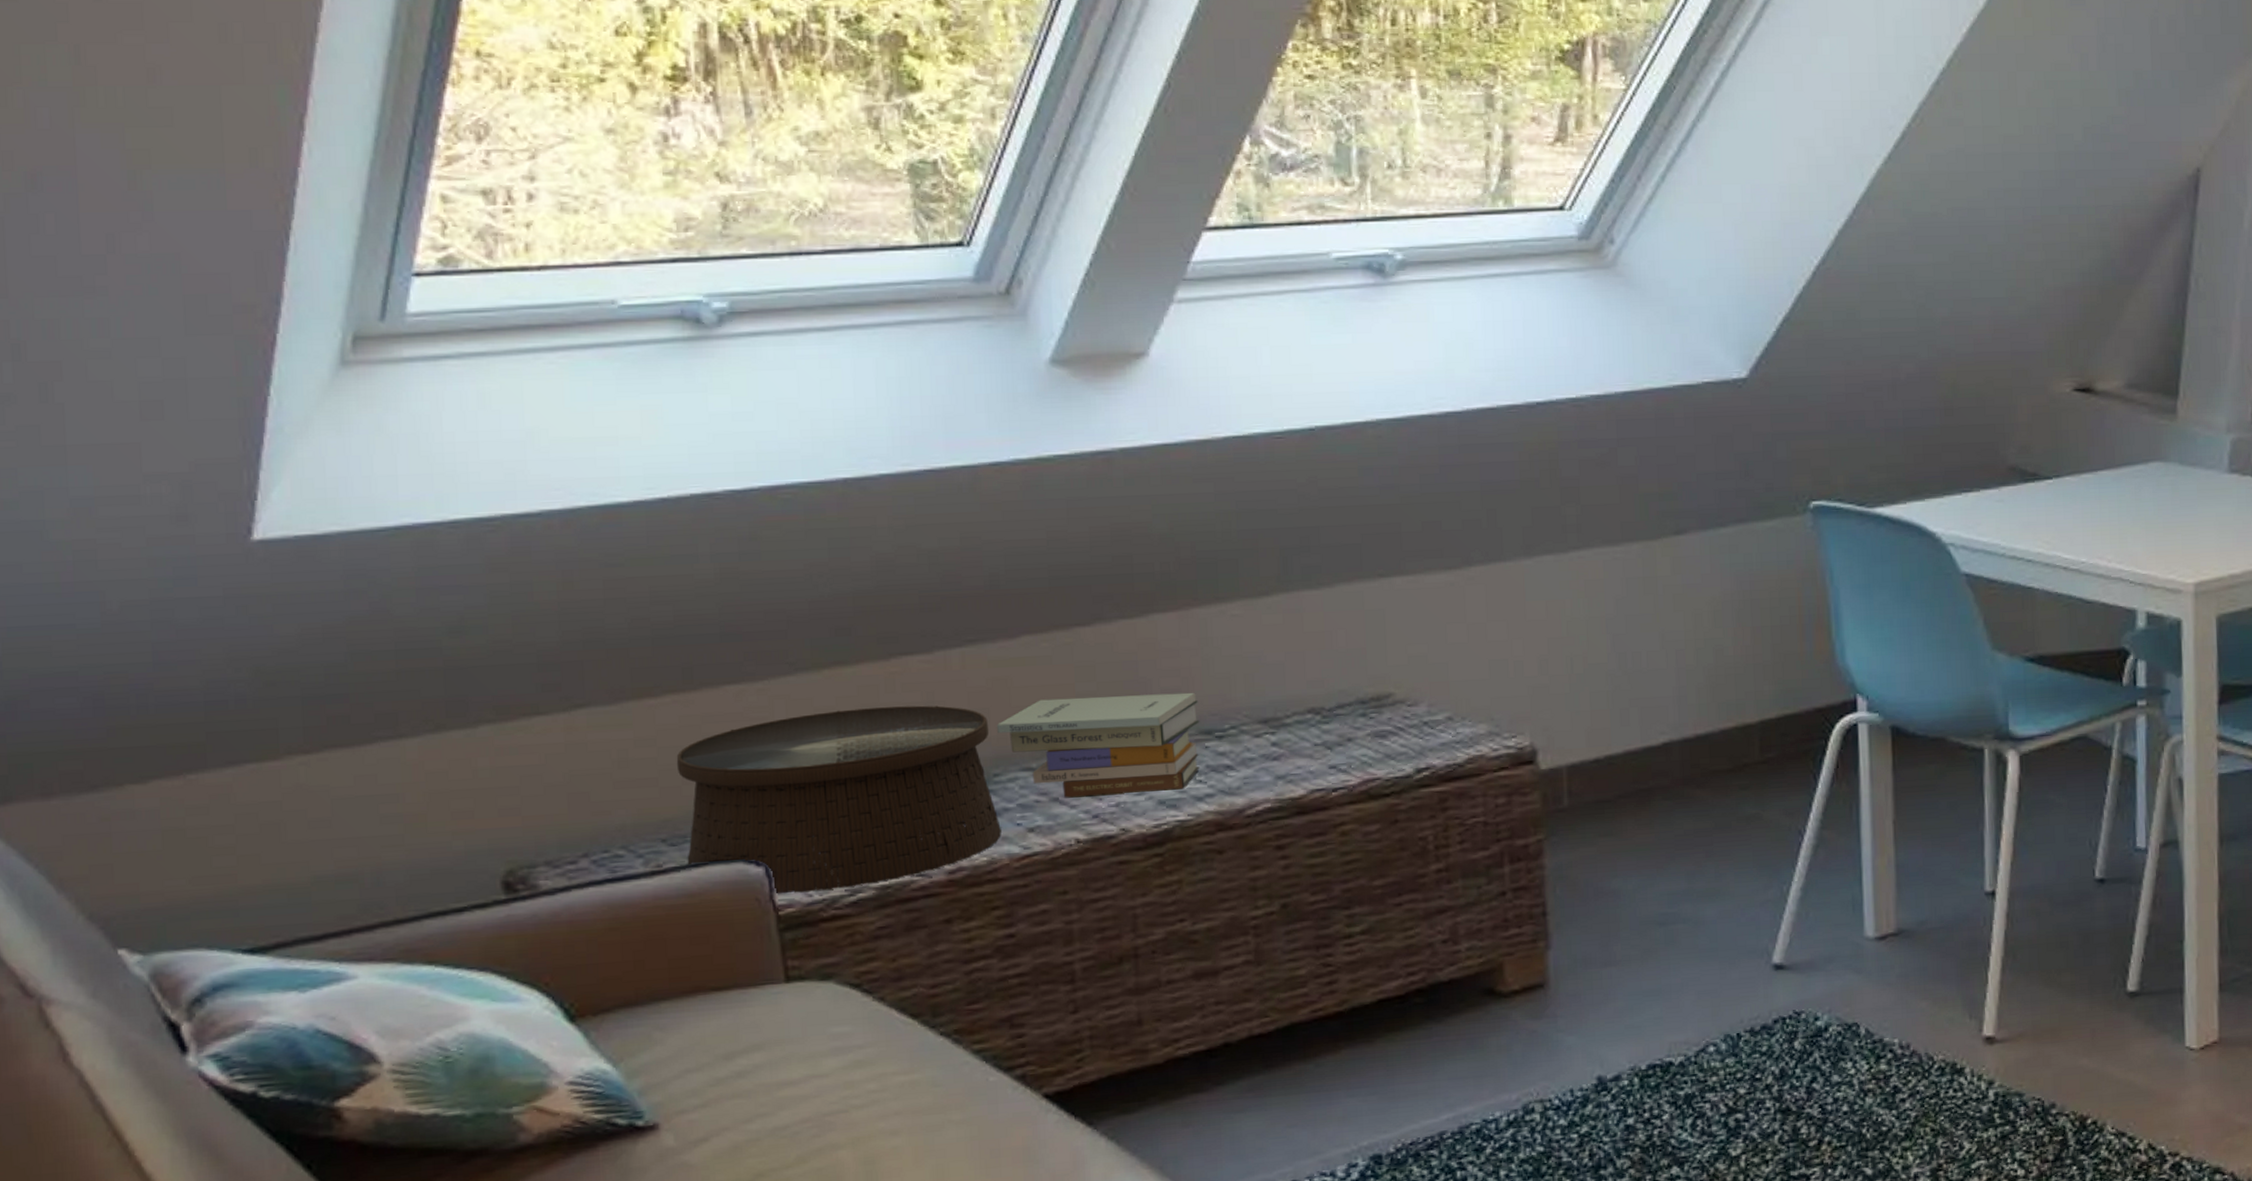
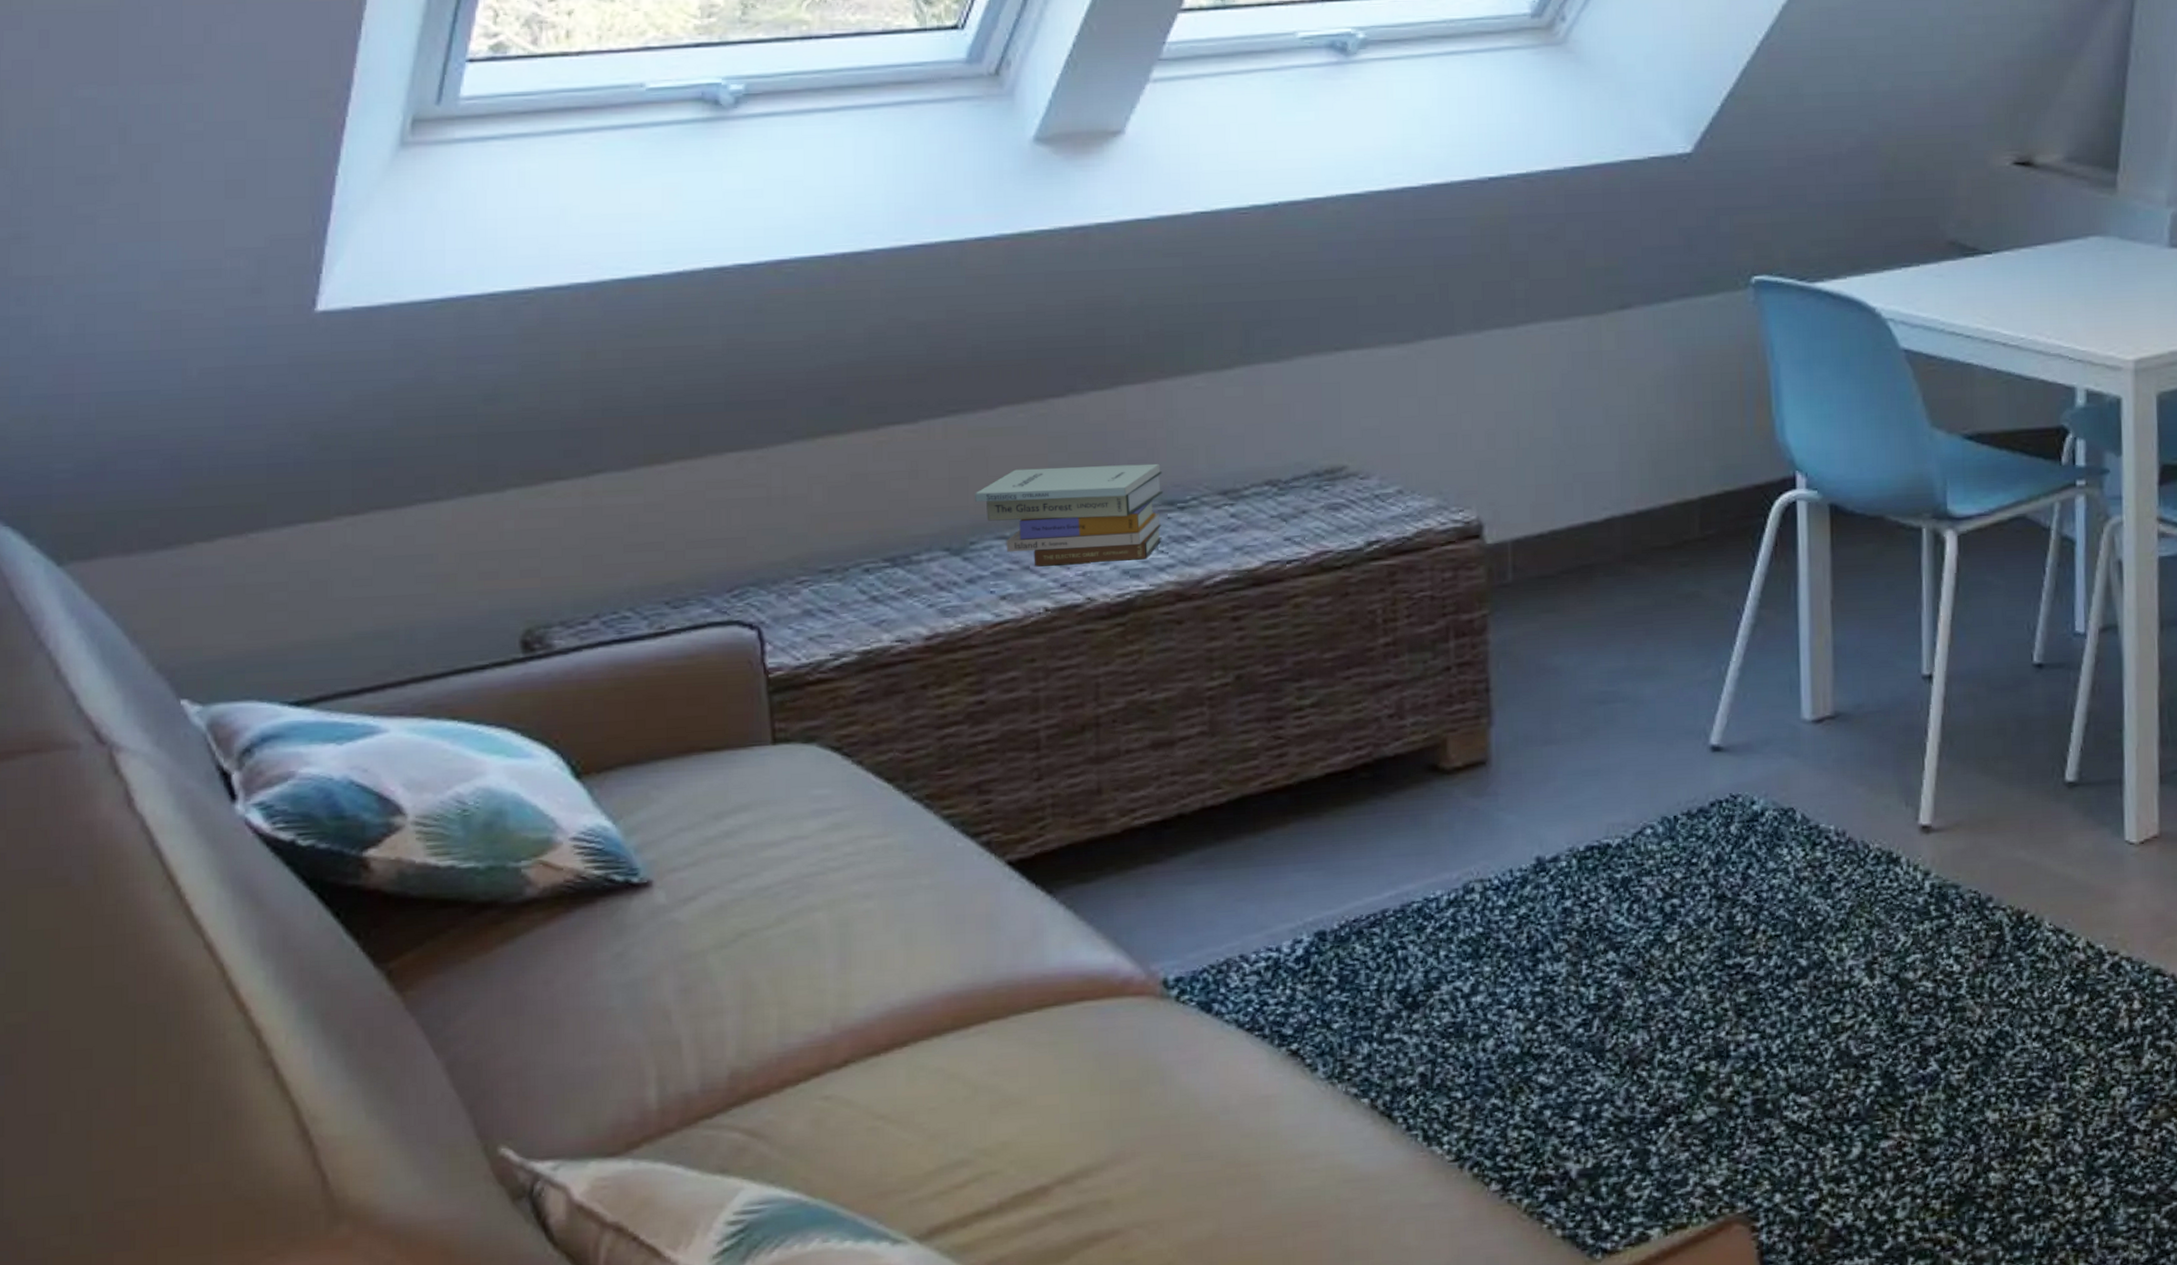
woven basket: present [676,705,1001,894] -> none [681,474,975,657]

